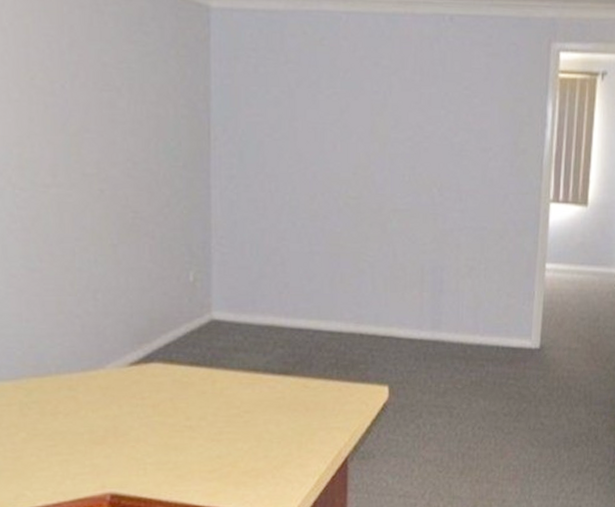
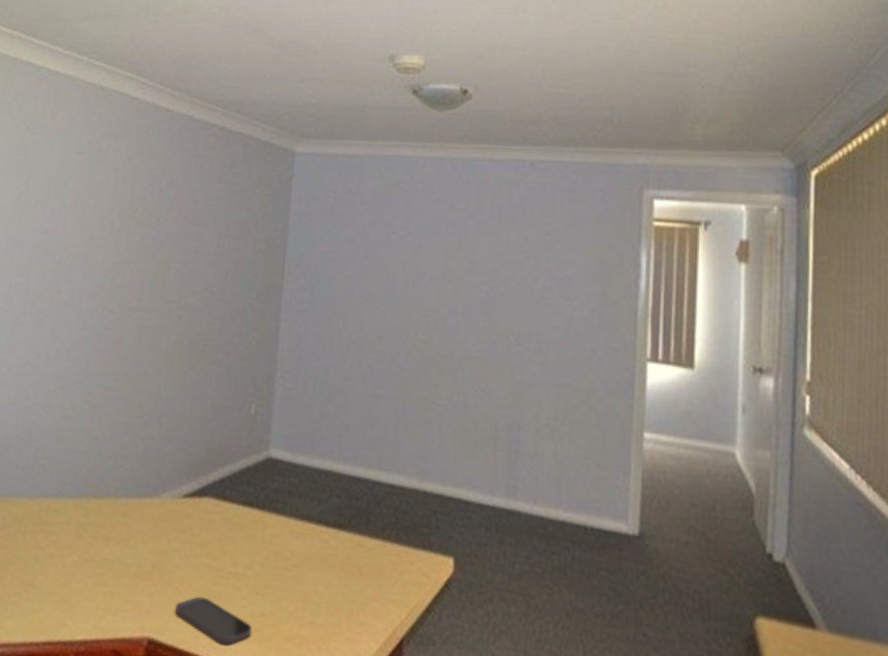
mobile phone: none [134,450,210,487] -> present [175,596,251,645]

